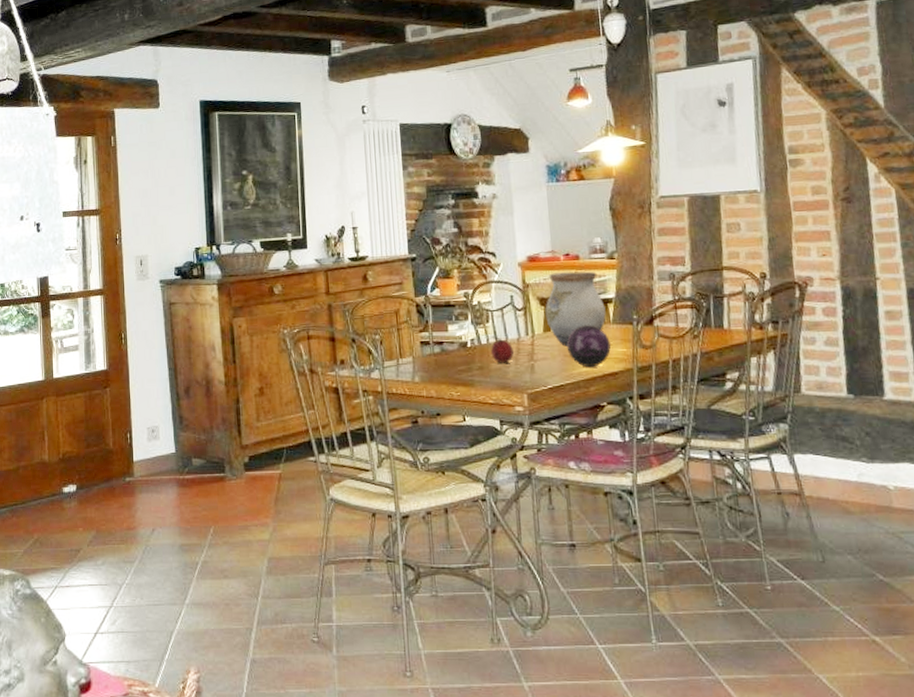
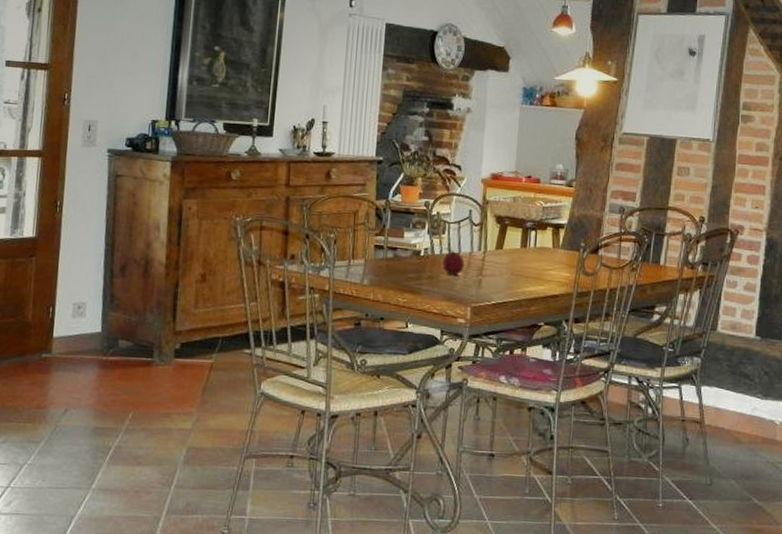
vase: present [545,271,606,347] -> none [500,193,557,266]
decorative orb: present [566,325,611,368] -> none [515,247,556,288]

